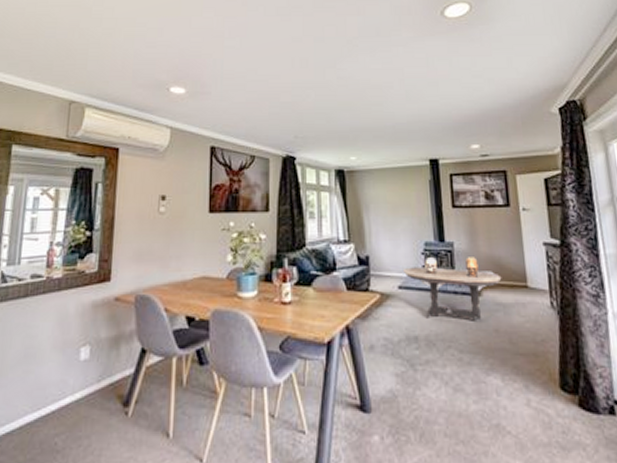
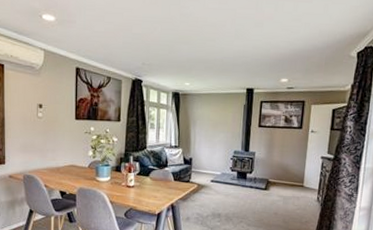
coffee table: present [402,257,502,321] -> none [215,162,286,207]

